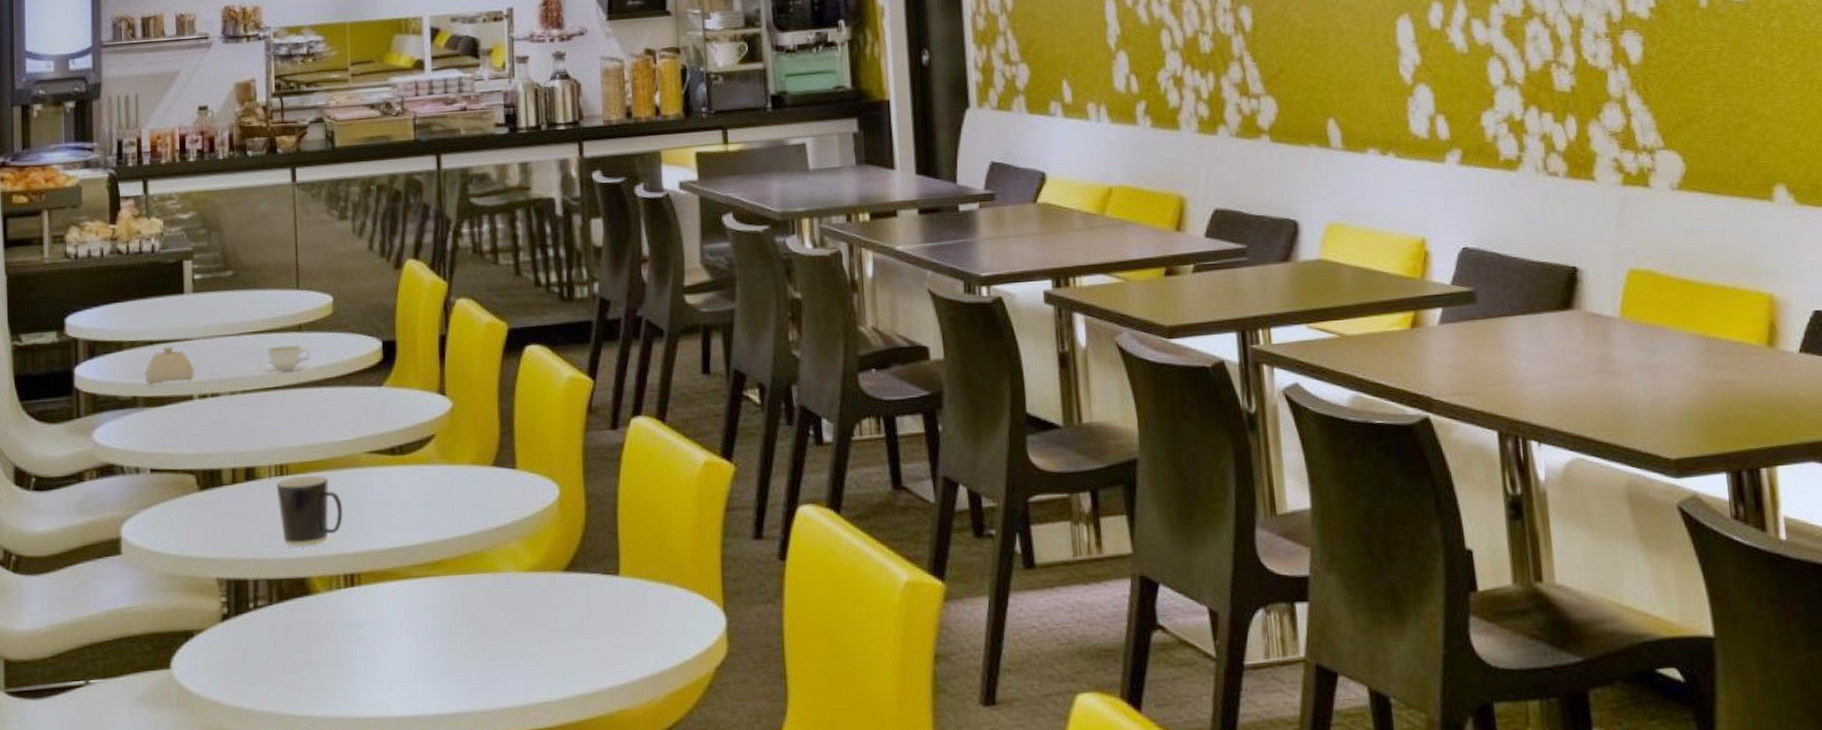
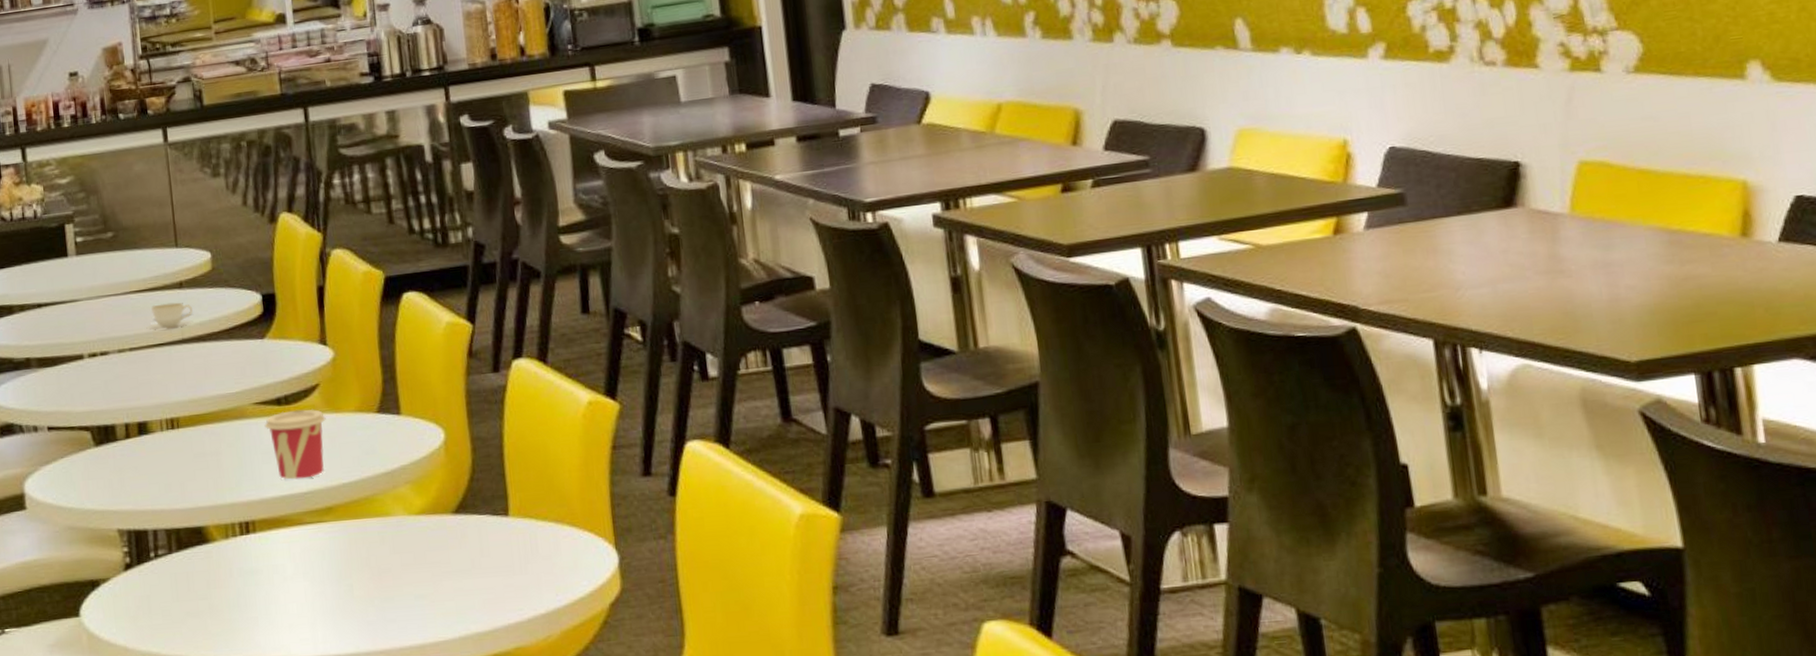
sugar bowl: present [144,347,195,387] -> none [35,308,83,348]
mug: present [276,476,343,547] -> none [168,428,235,498]
cup: none [376,459,440,532] -> present [264,408,326,480]

